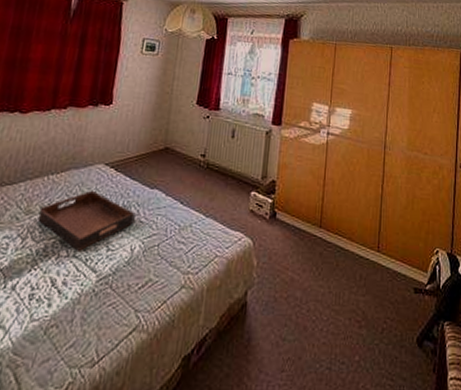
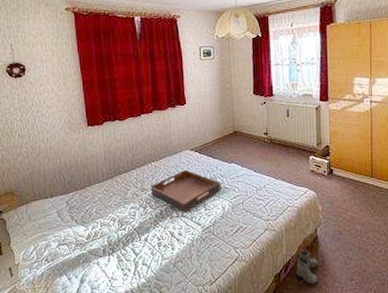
boots: none [211,321,243,376] -> present [296,250,319,285]

